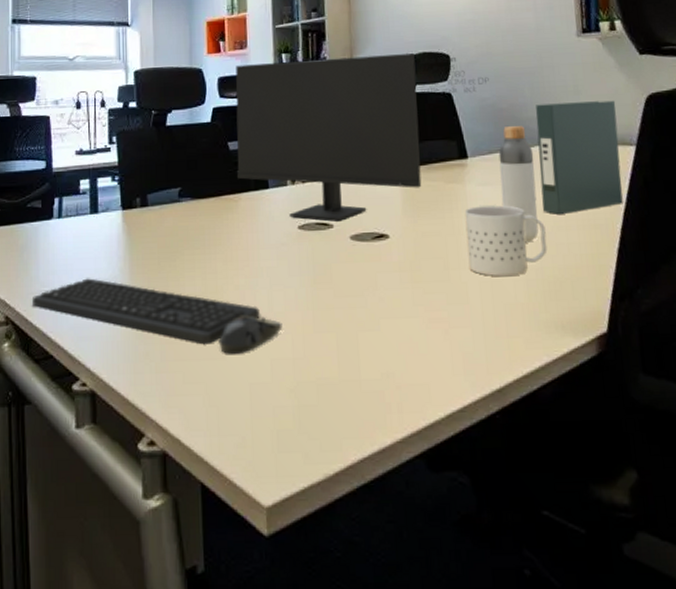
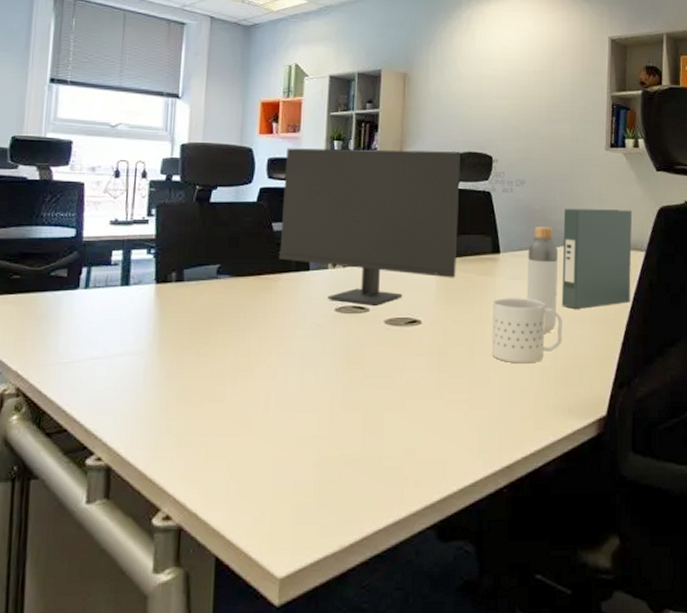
computer keyboard: present [31,278,261,344] -> none [47,351,291,419]
computer mouse: present [218,316,283,354] -> none [245,393,311,430]

